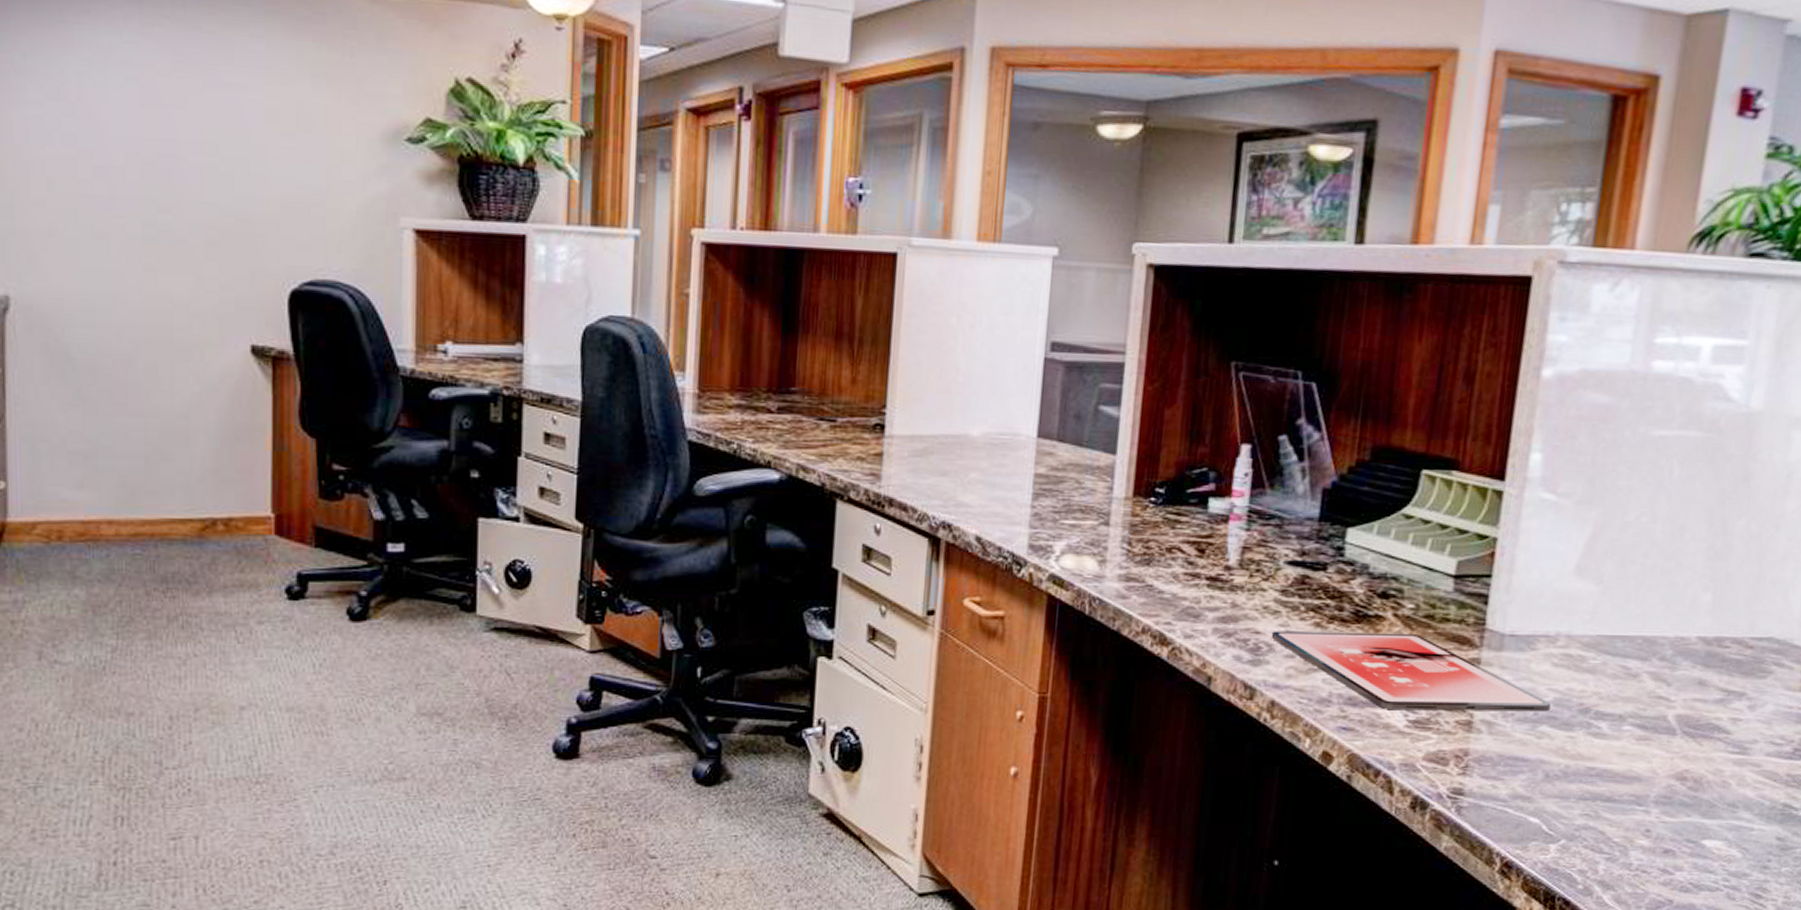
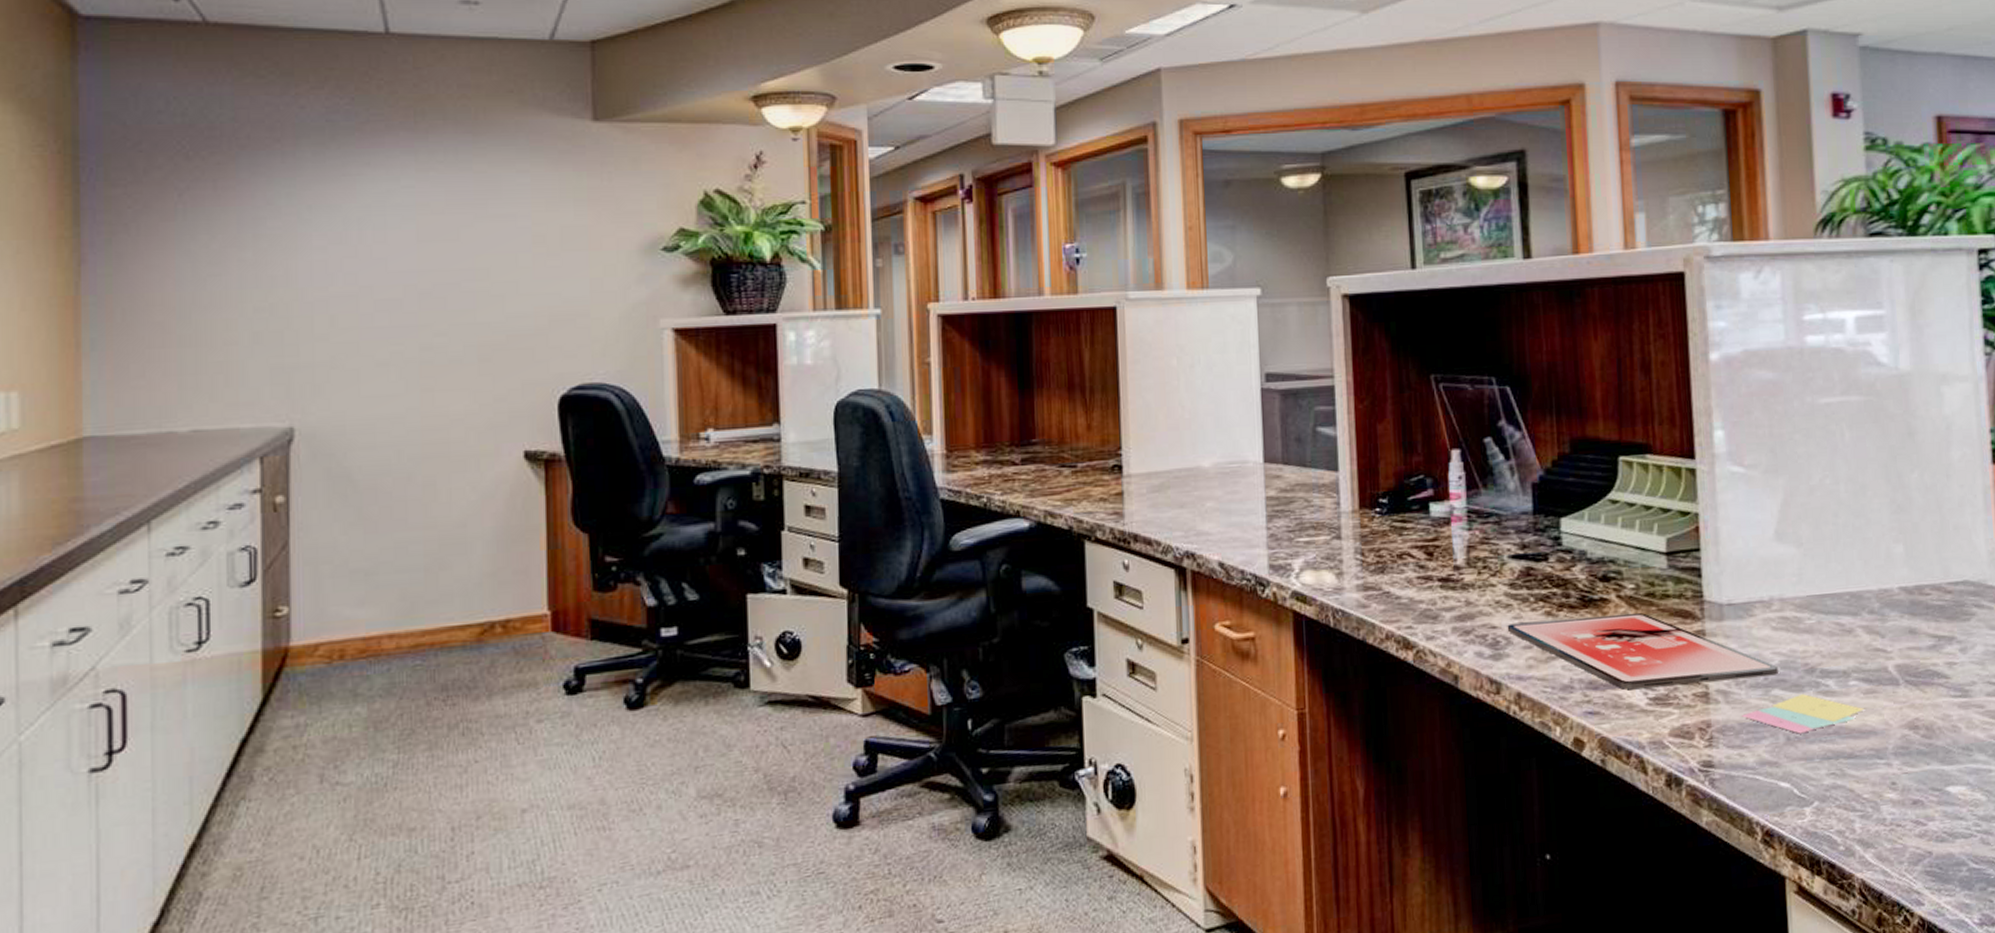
sticky notes: none [1502,734,1633,772] -> present [1741,694,1864,734]

